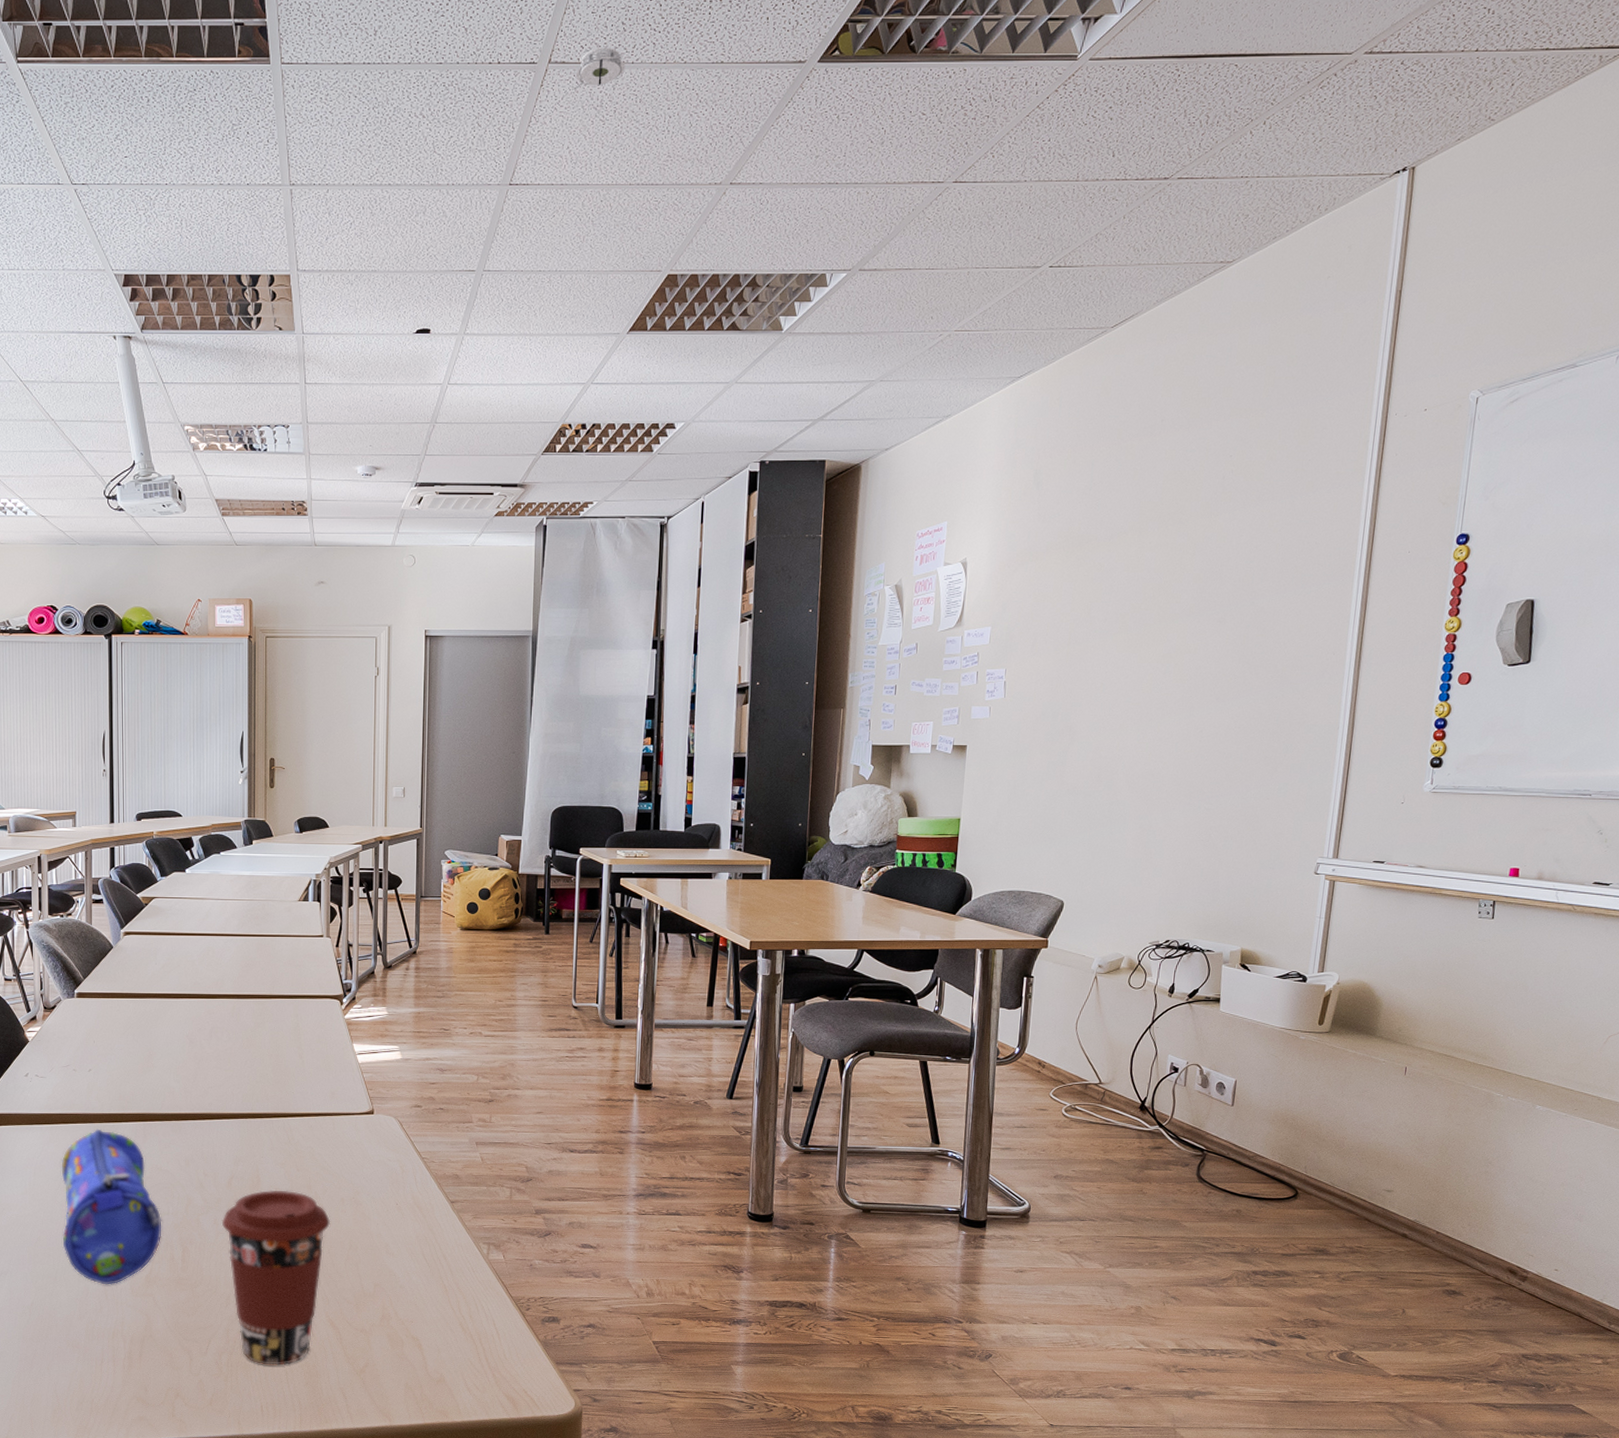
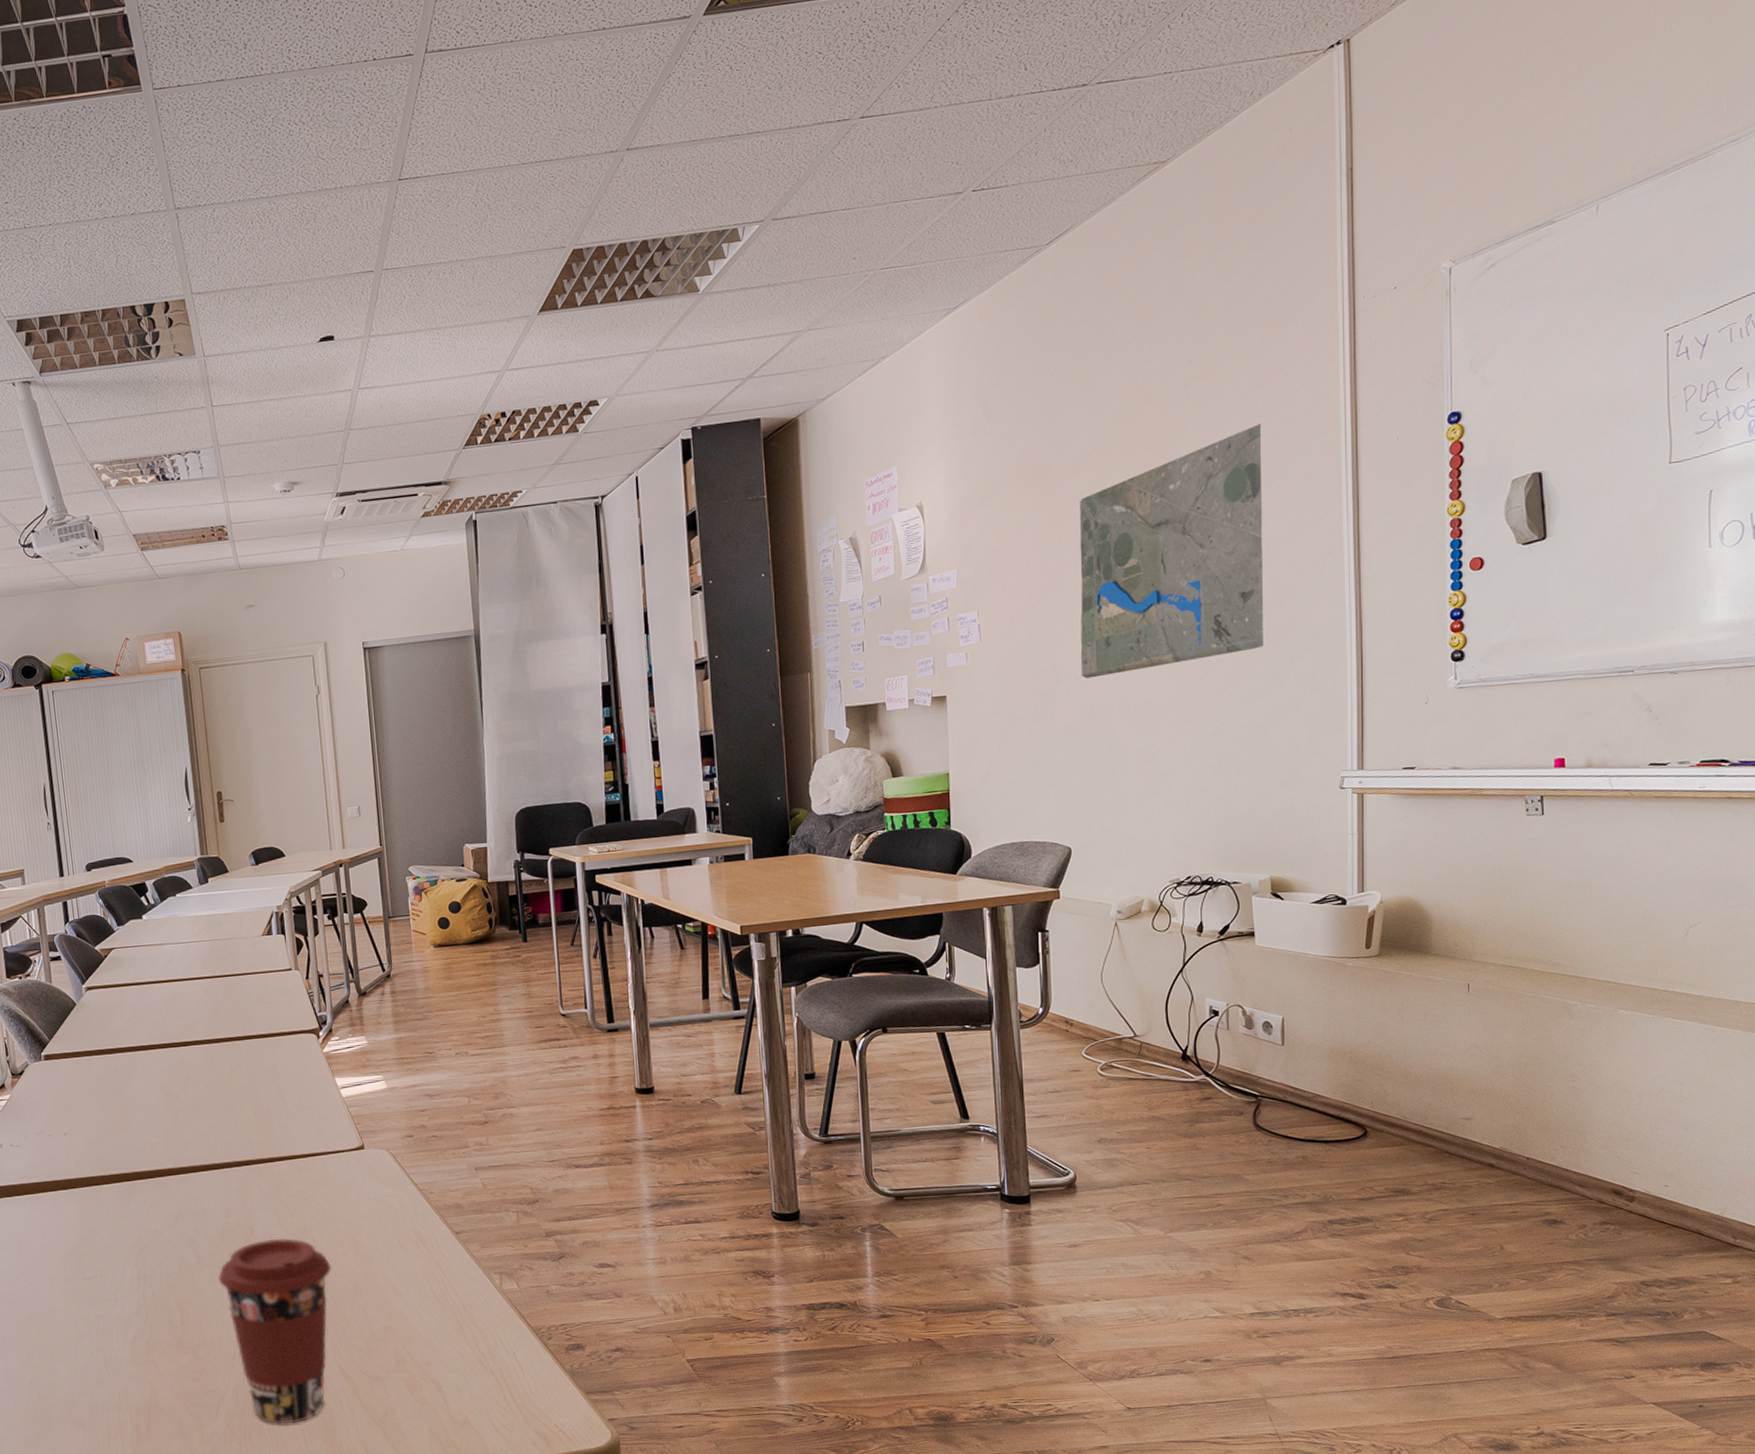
pencil case: present [61,1129,162,1285] -> none [46,1194,158,1356]
smoke detector: present [573,47,626,90] -> none [453,29,505,77]
road map: none [1093,523,1288,744] -> present [1079,423,1264,679]

